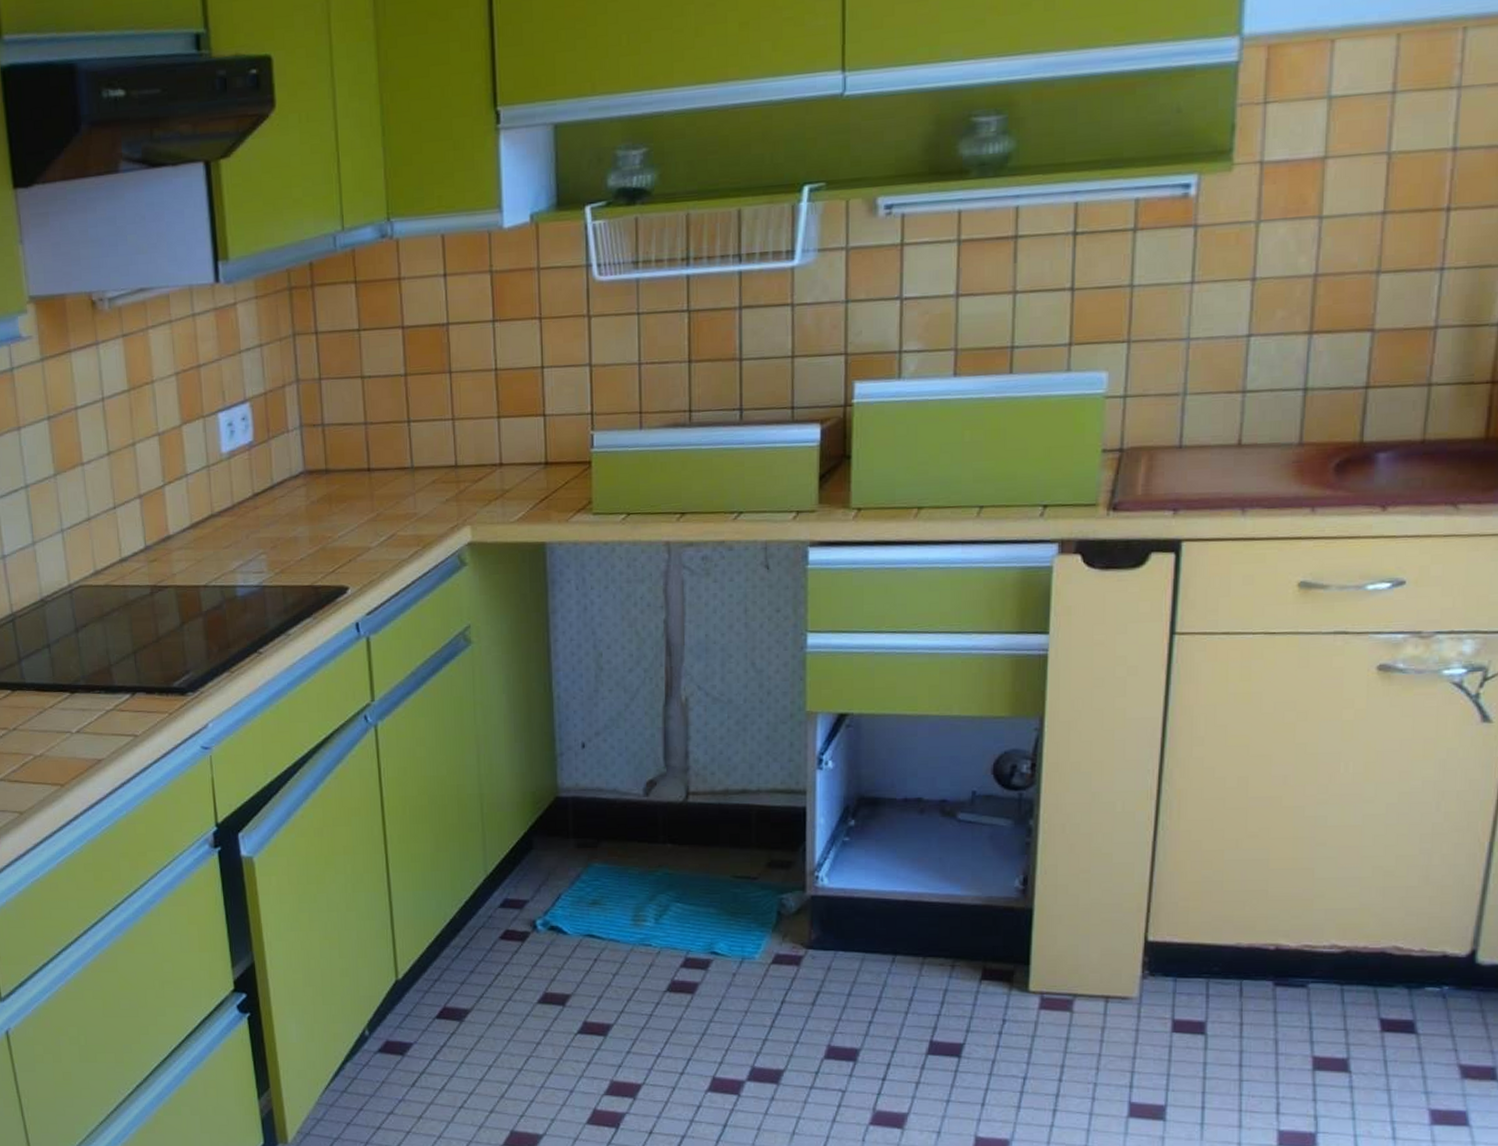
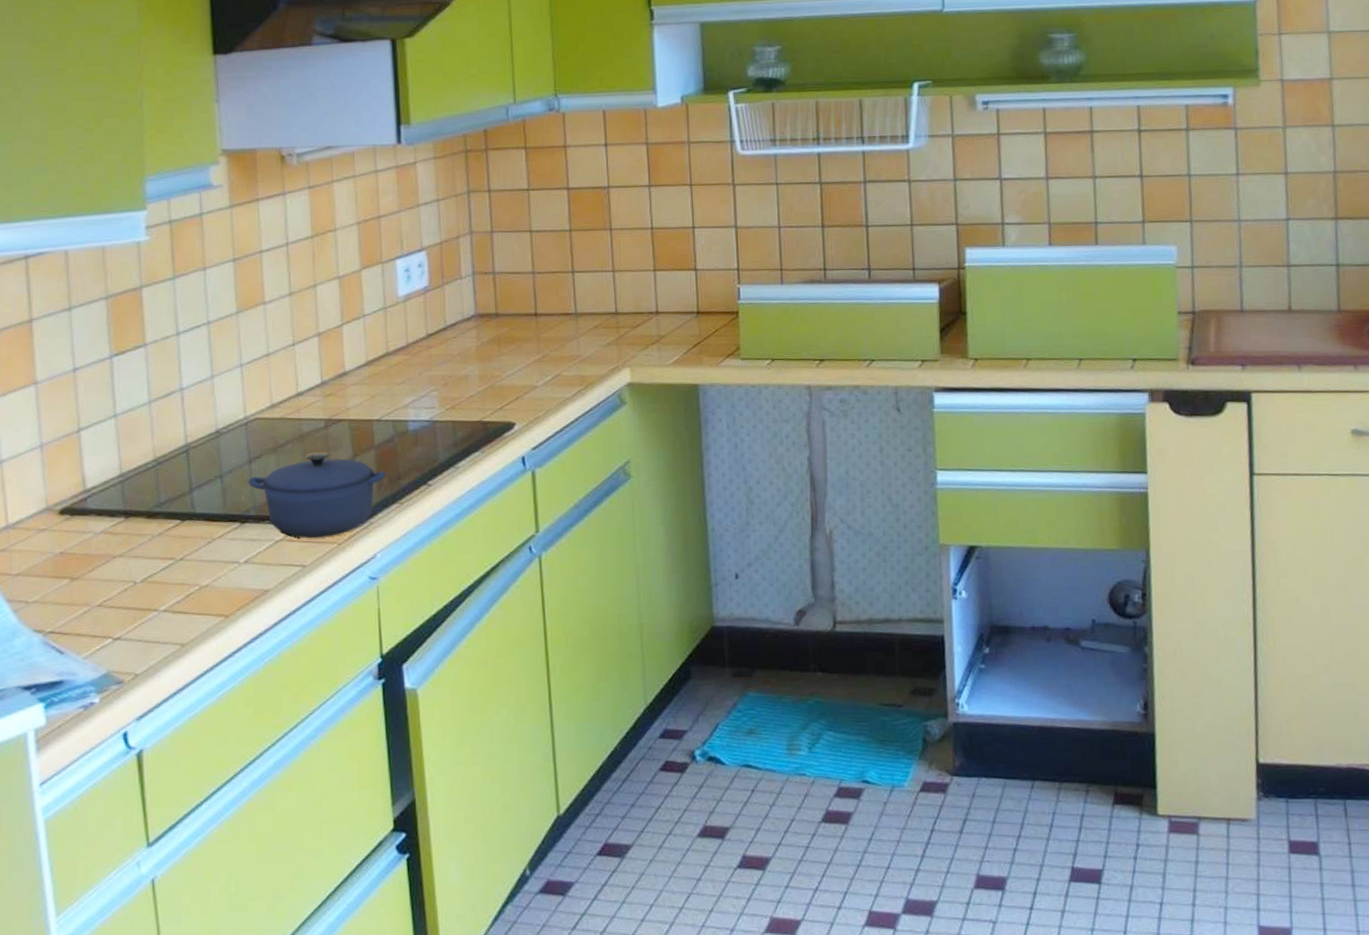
cooking pot: none [76,620,216,708] -> present [248,452,387,538]

